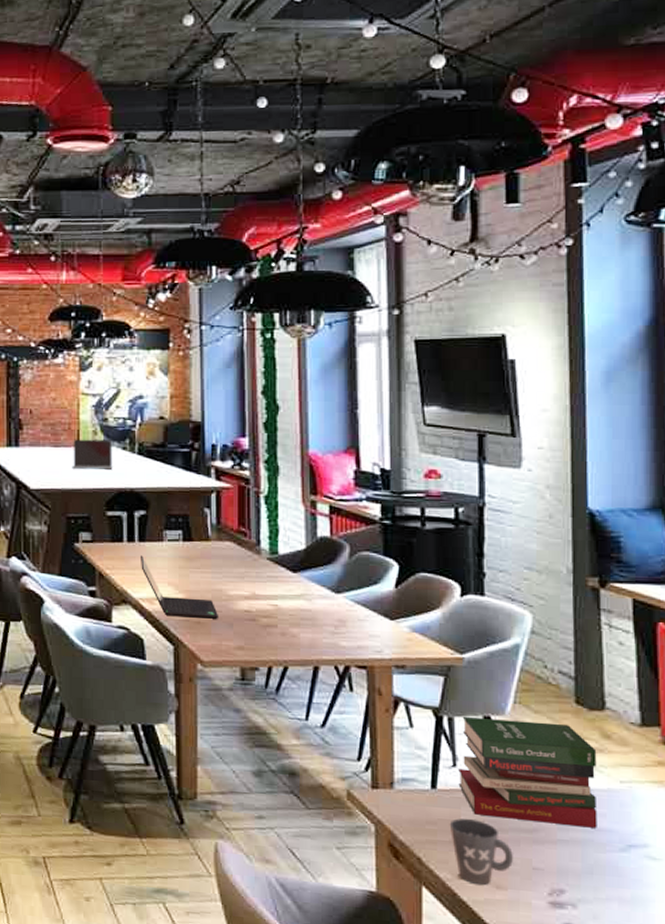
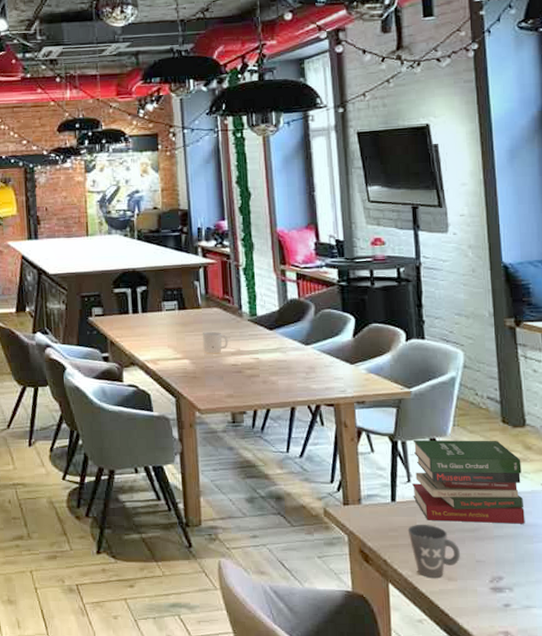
laptop: present [72,439,113,470] -> none [83,229,117,256]
laptop: present [141,555,218,619] -> none [144,324,211,374]
mug: none [210,569,242,597] -> present [202,331,228,354]

